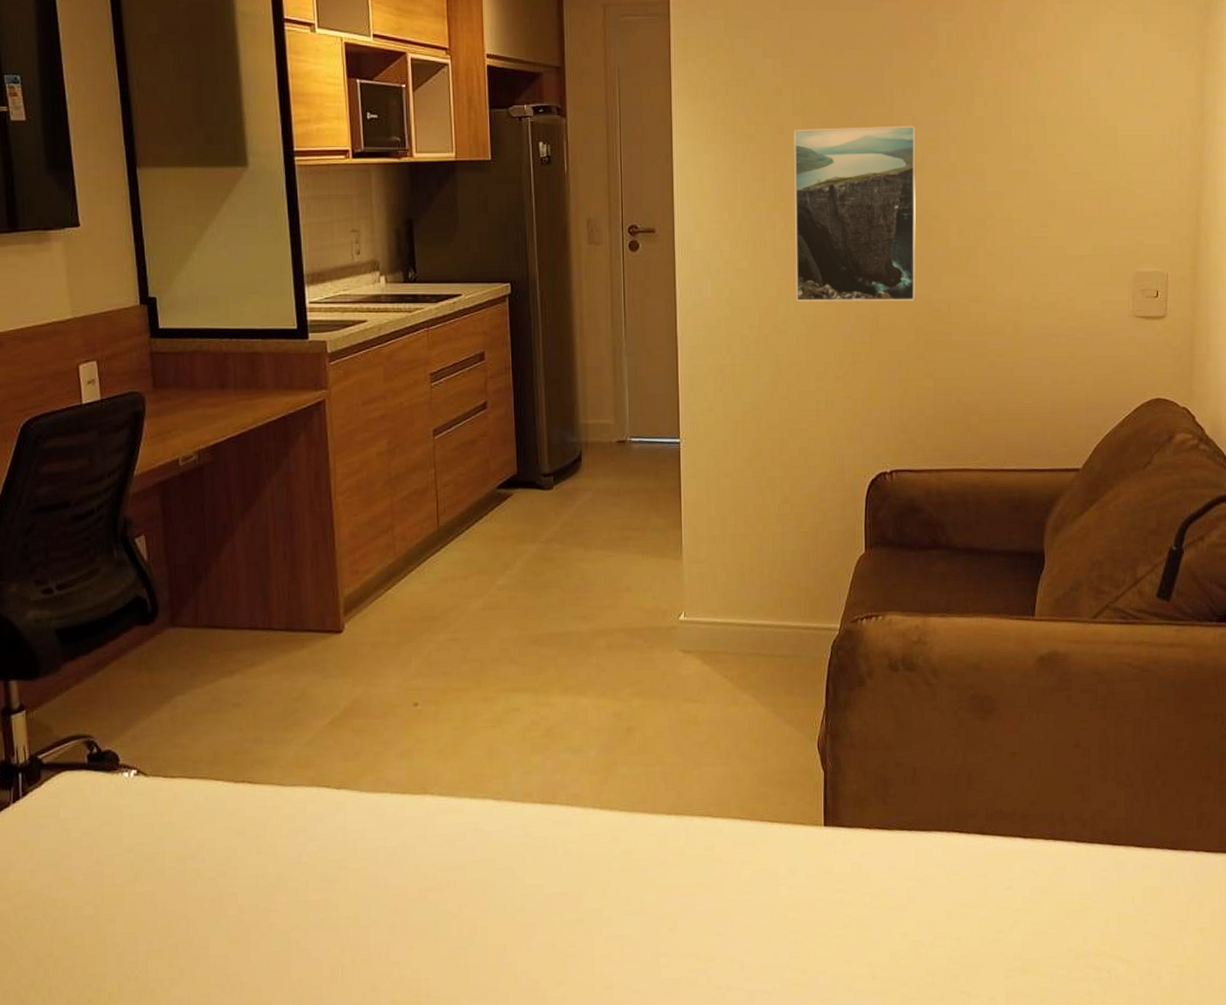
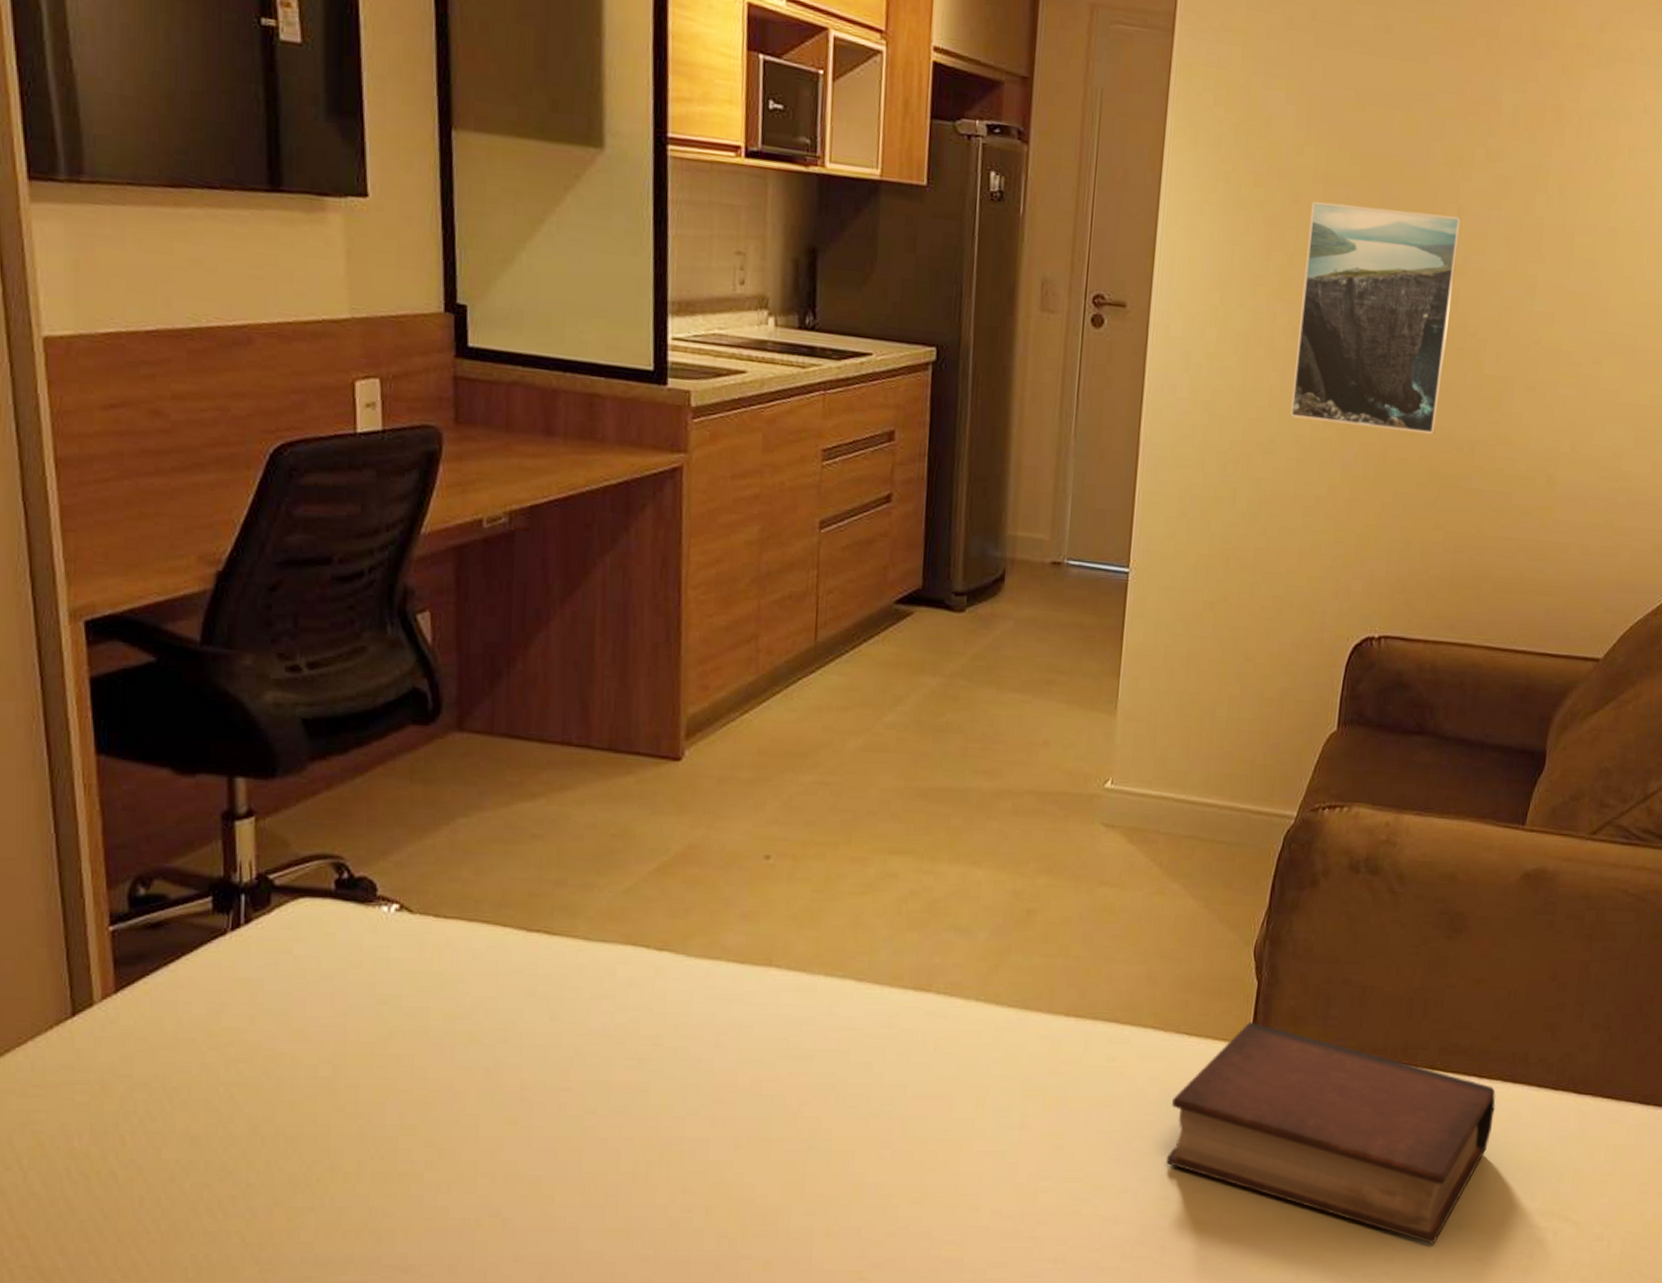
book: none [763,806,1041,989] -> present [1166,1021,1496,1244]

